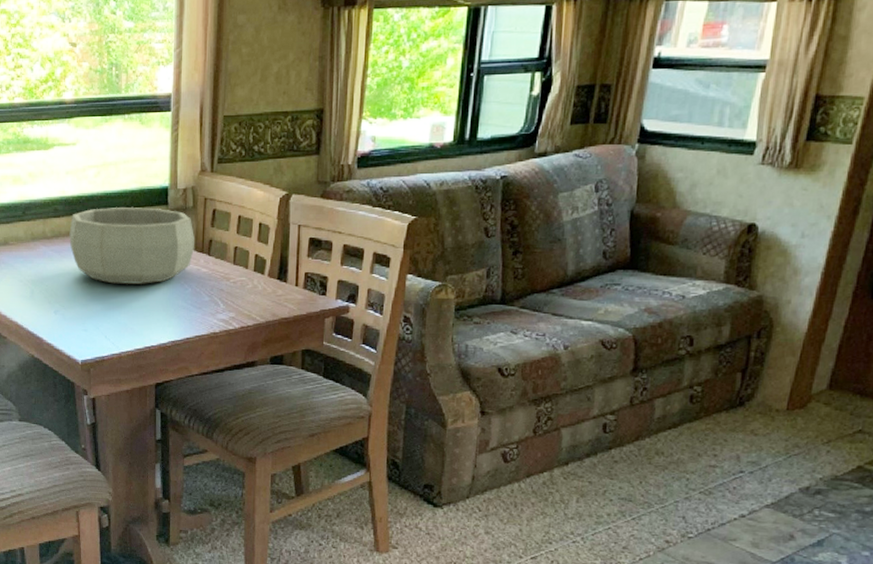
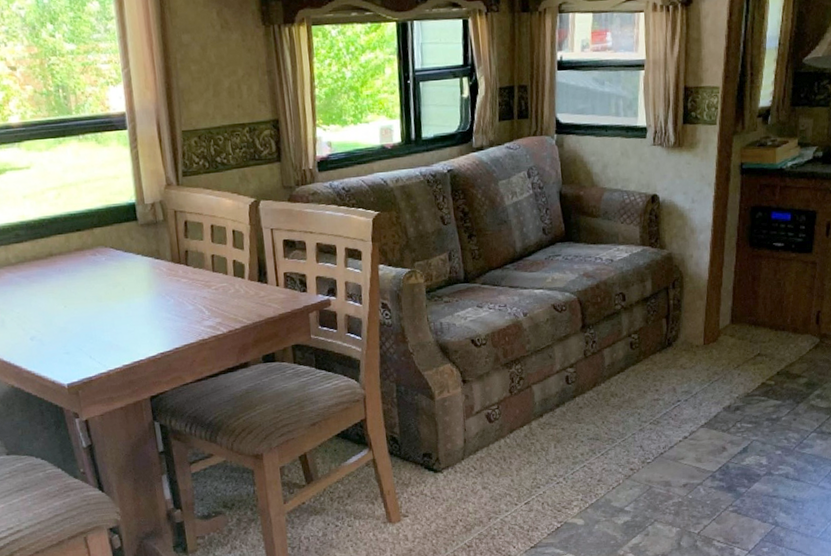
decorative bowl: present [69,207,194,284] -> none [35,224,171,304]

